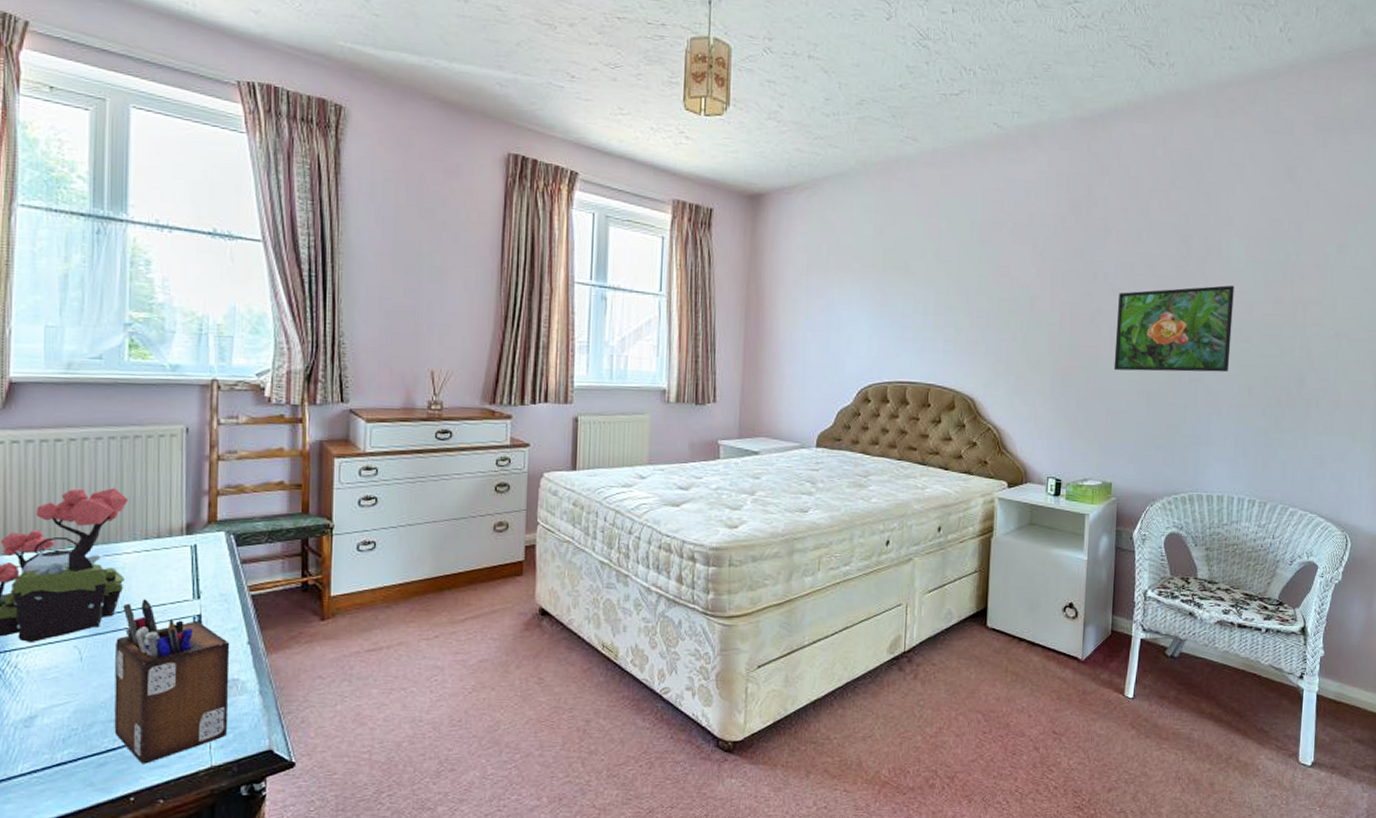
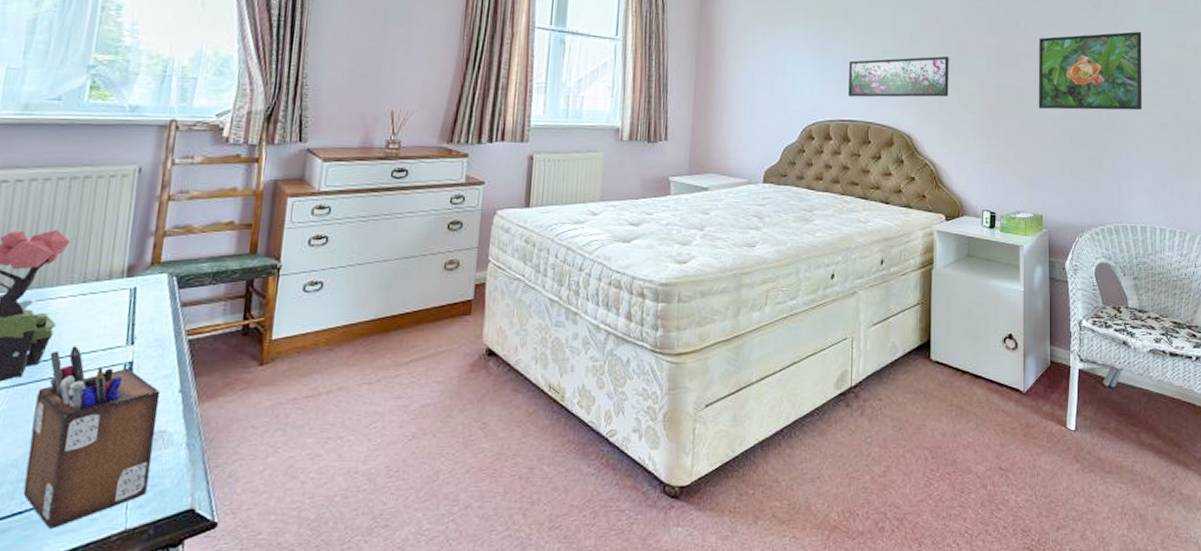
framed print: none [908,313,1018,358] -> present [848,56,949,97]

